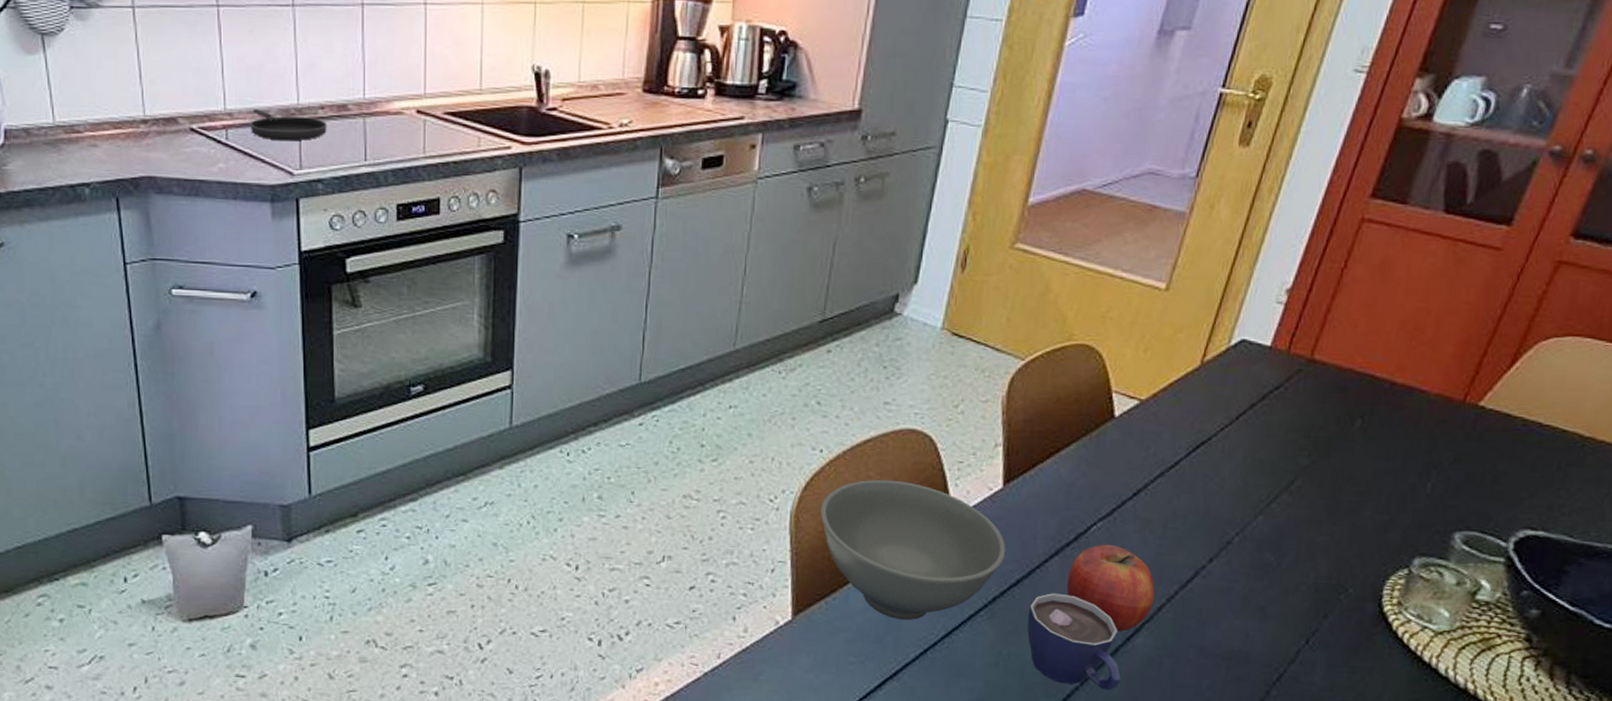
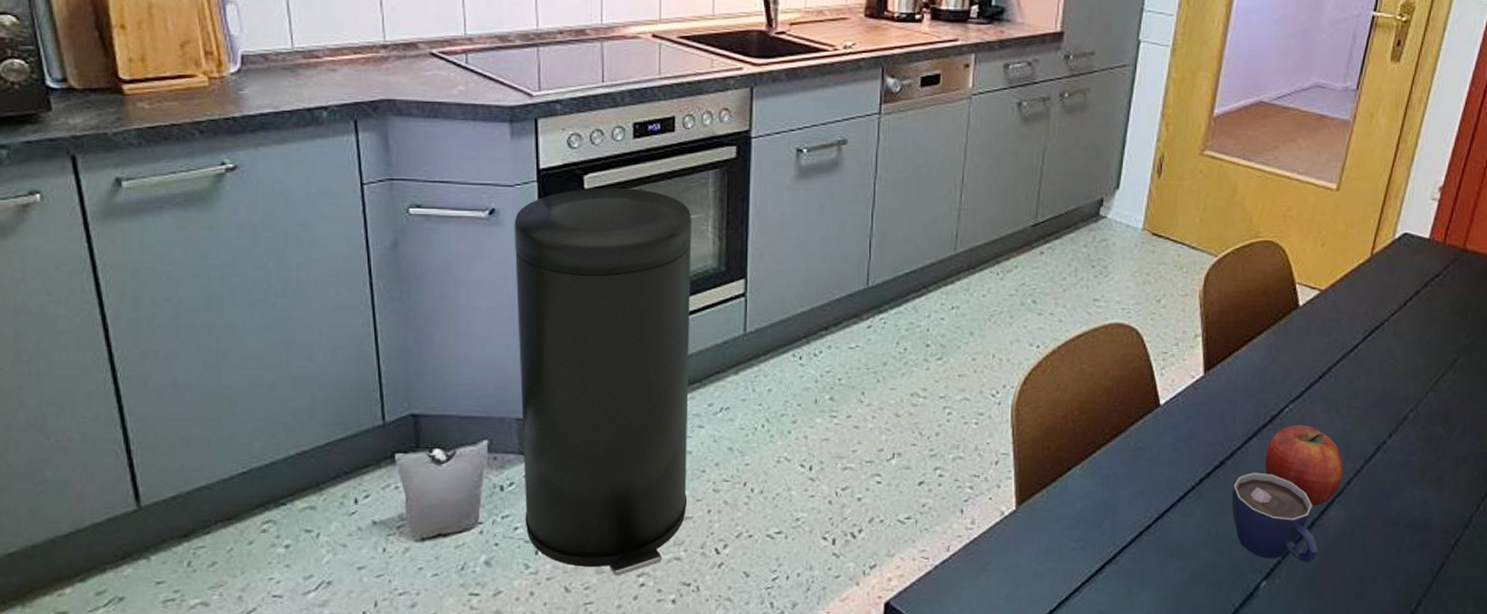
frying pan: present [249,109,327,141] -> none [489,34,566,64]
pedal bin: none [276,271,457,666] -> present [514,187,692,576]
bowl: present [820,479,1006,621] -> none [1039,371,1210,505]

